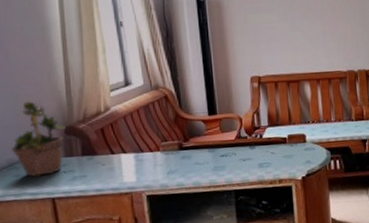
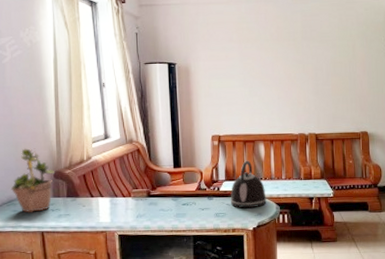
kettle: none [275,102,316,157] -> present [230,160,267,209]

